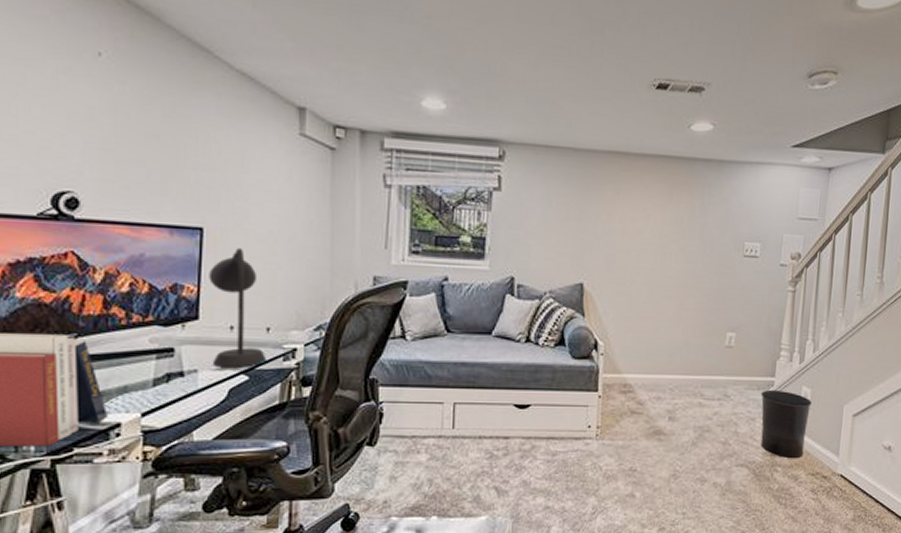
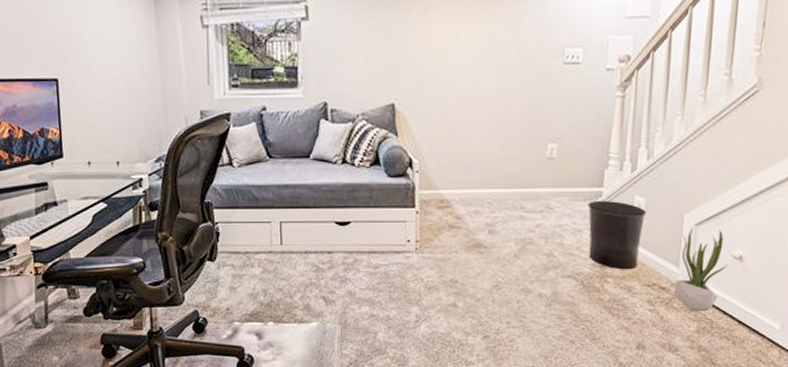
desk lamp: present [209,248,265,369] -> none [66,94,119,198]
potted plant: none [834,418,880,499] -> present [674,227,729,311]

